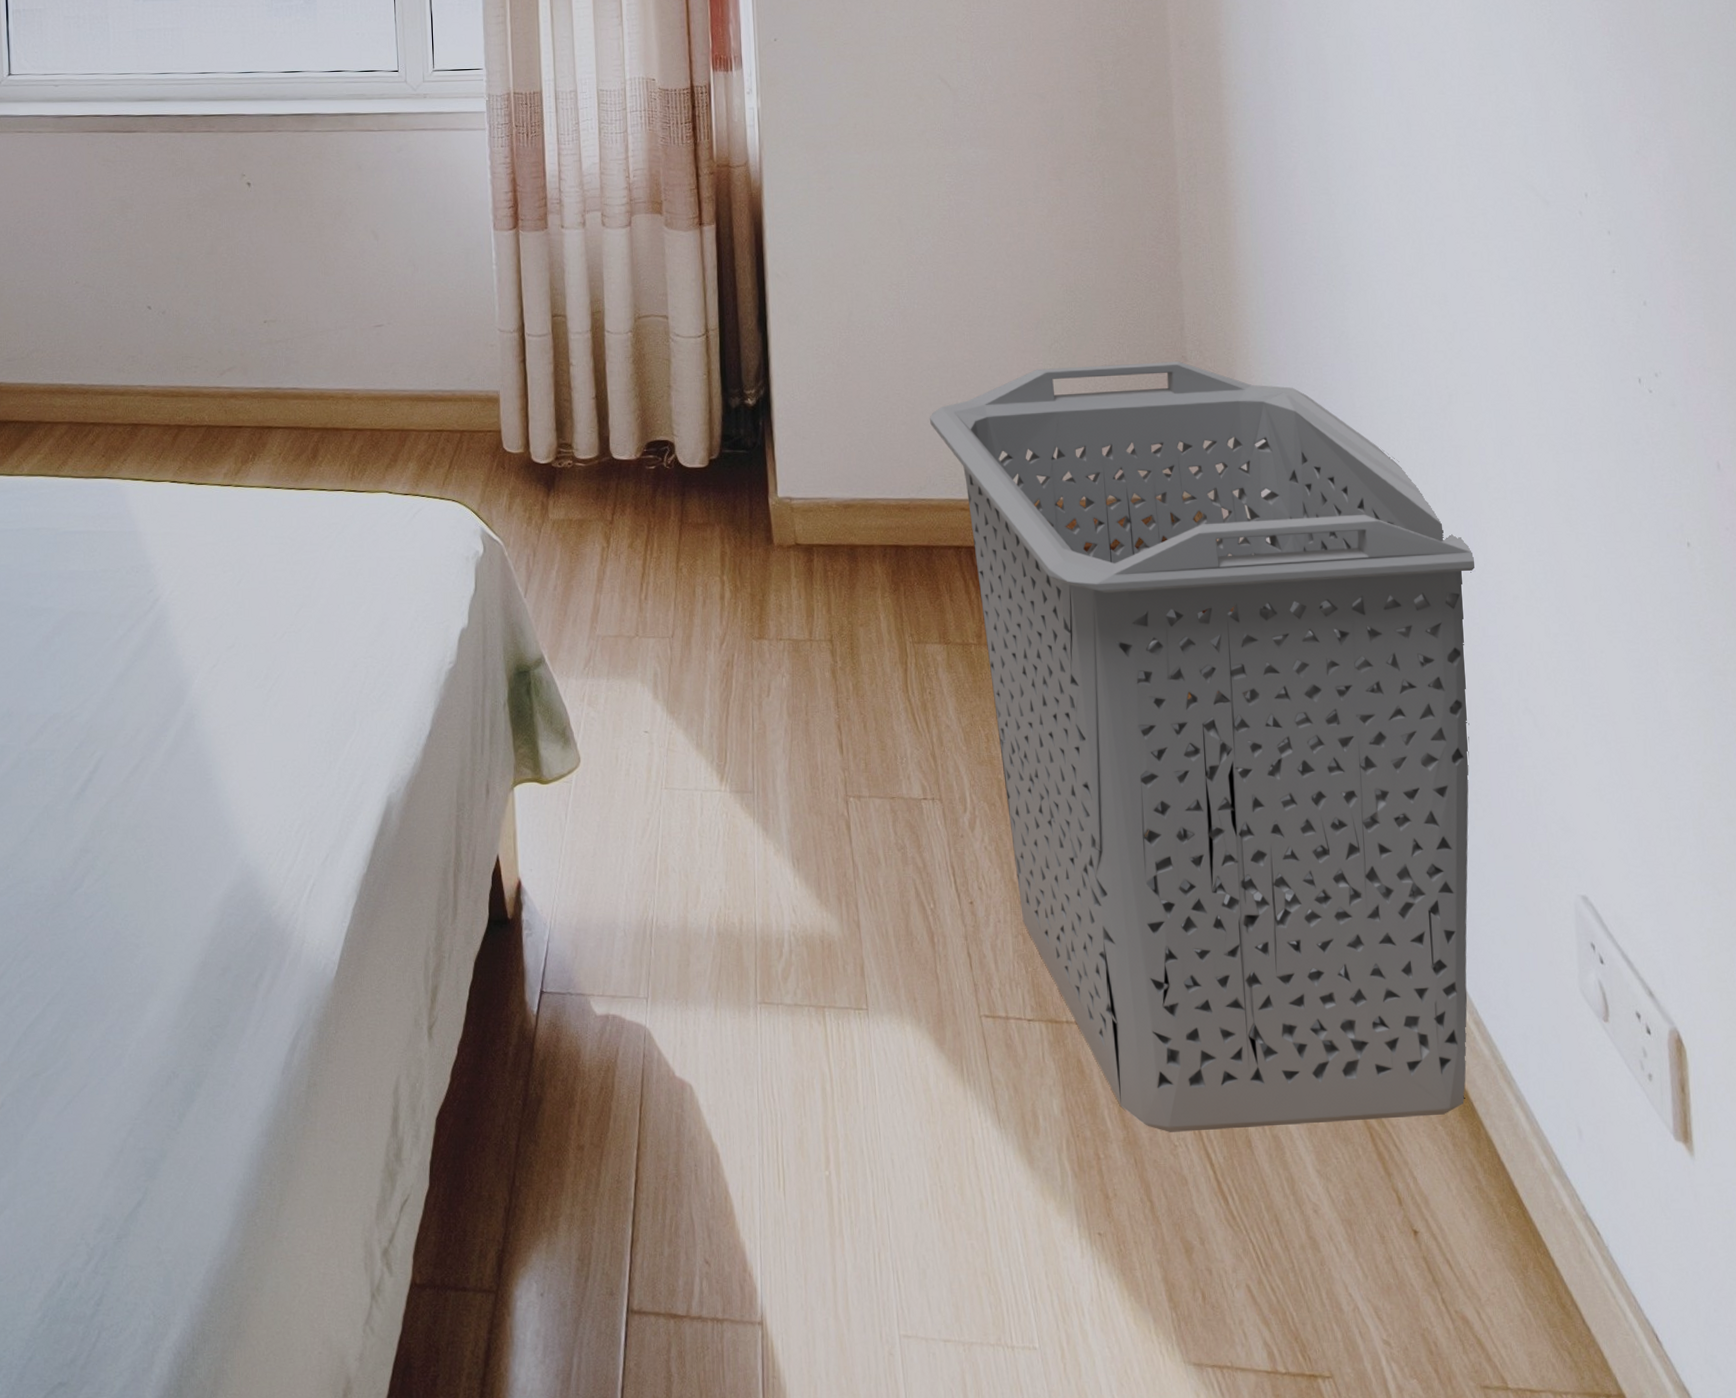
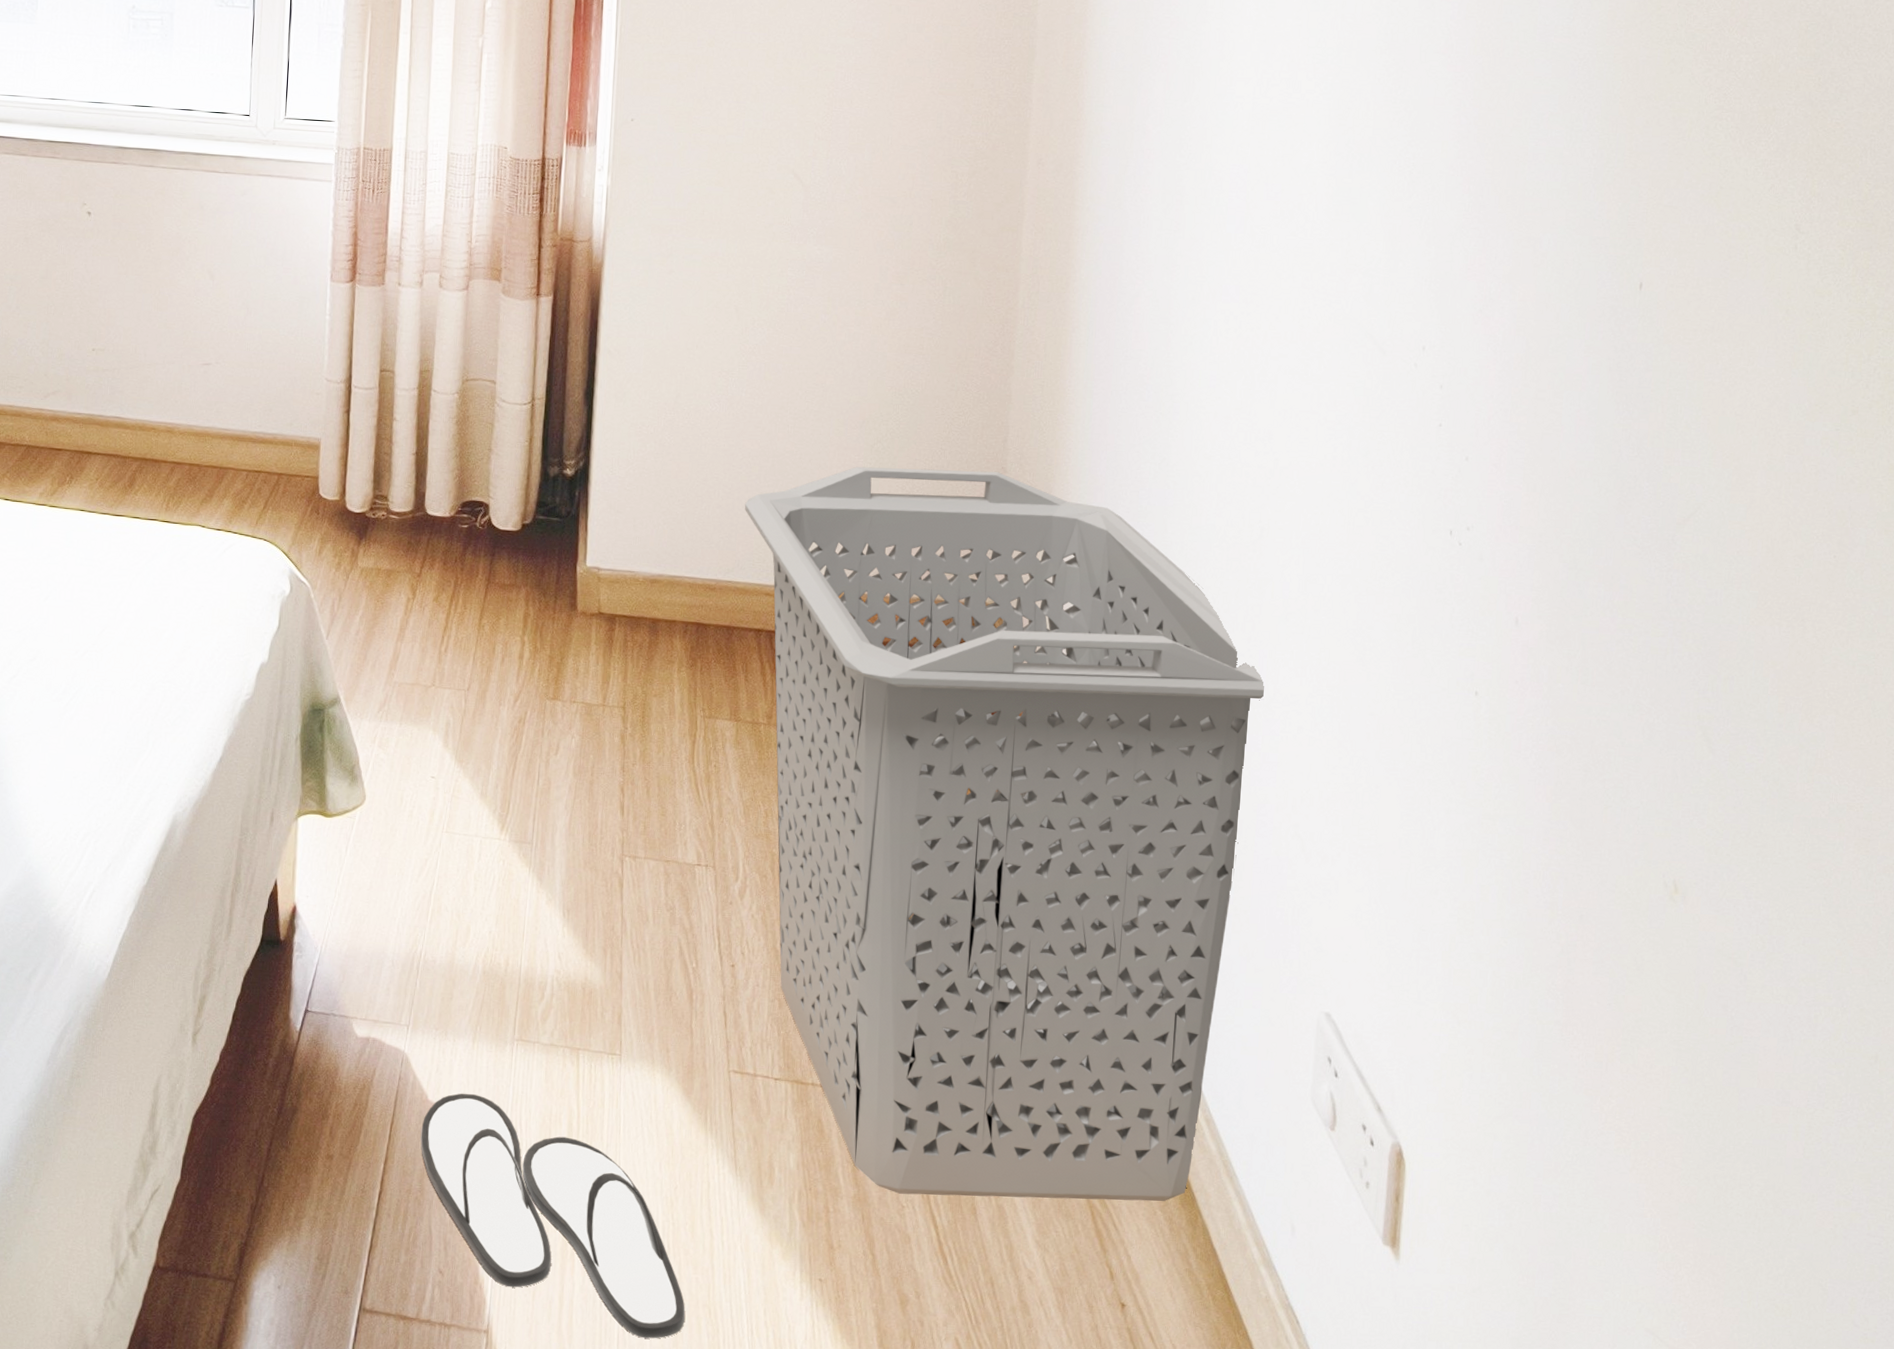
slippers: none [671,1065,964,1315] -> present [420,1093,685,1339]

